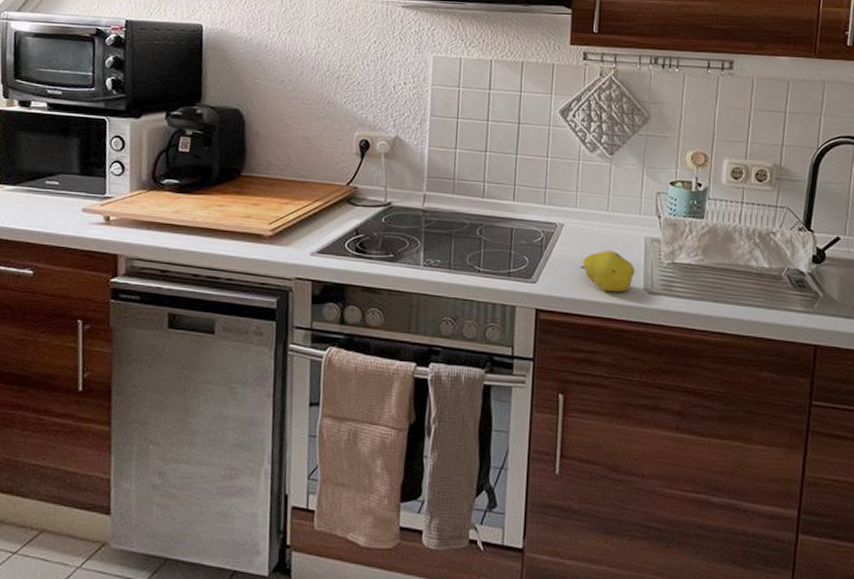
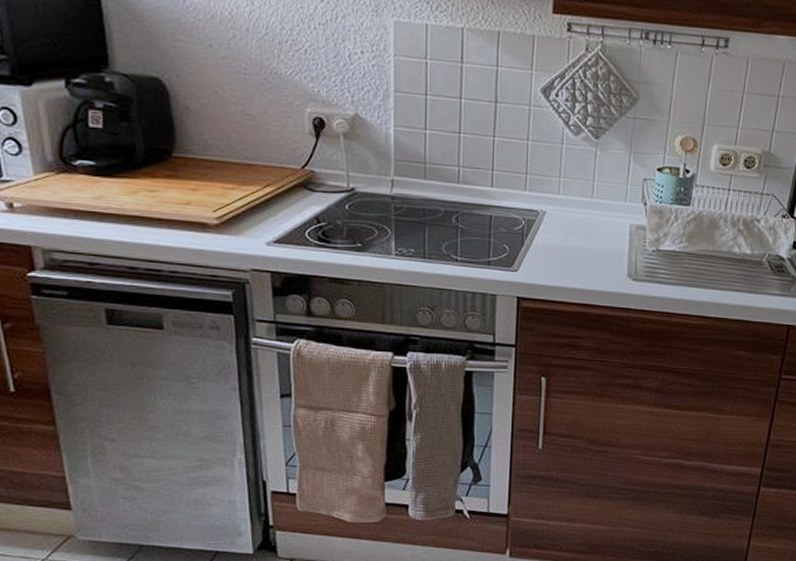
fruit: present [581,249,635,292] -> none [564,237,619,279]

